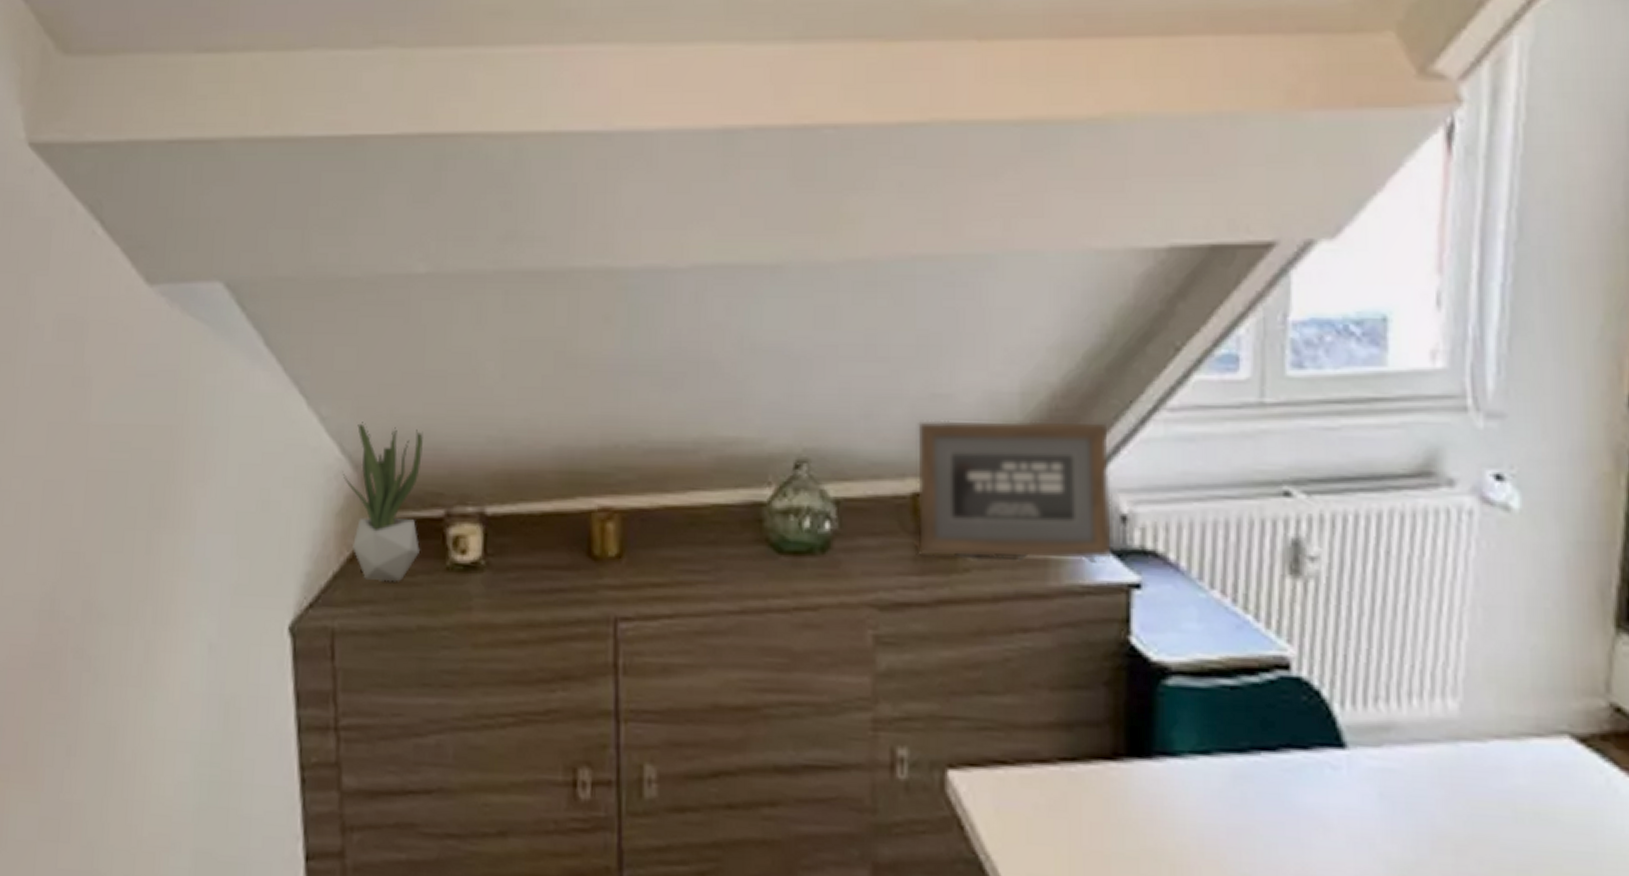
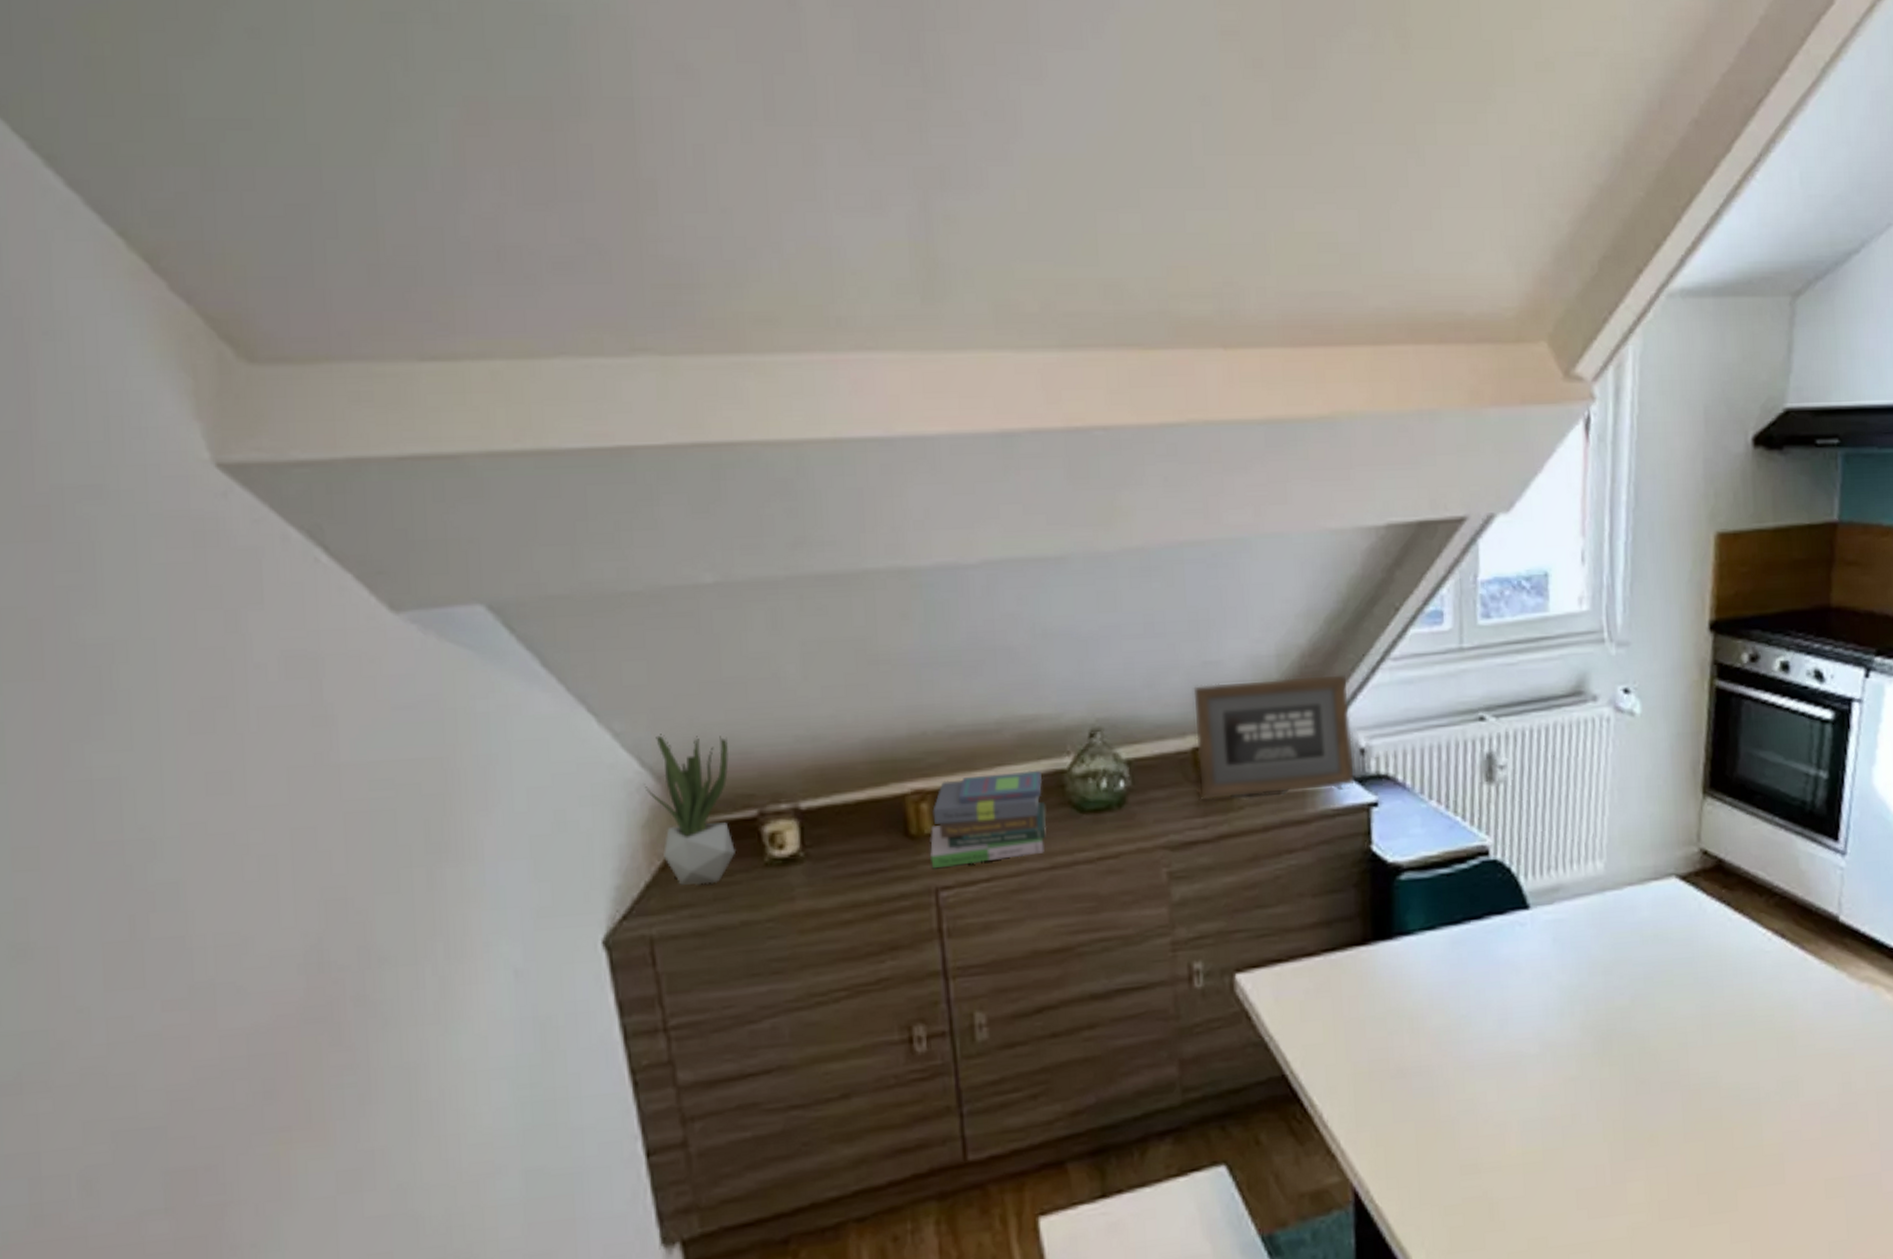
books: none [612,498,740,597] -> present [930,770,1047,869]

